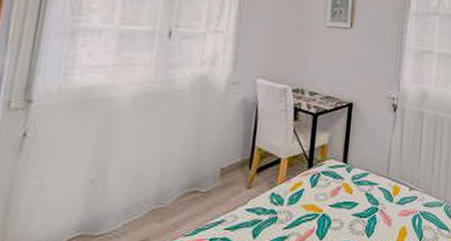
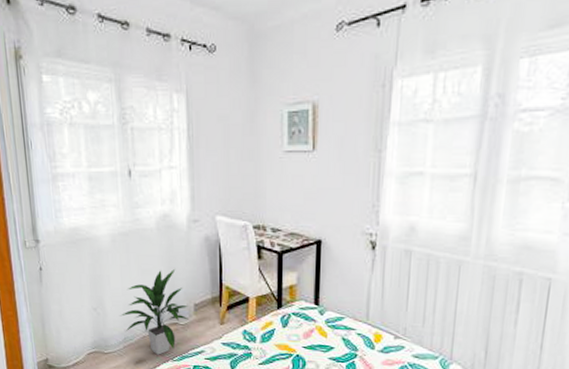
indoor plant: none [126,131,214,231] -> present [120,268,188,355]

